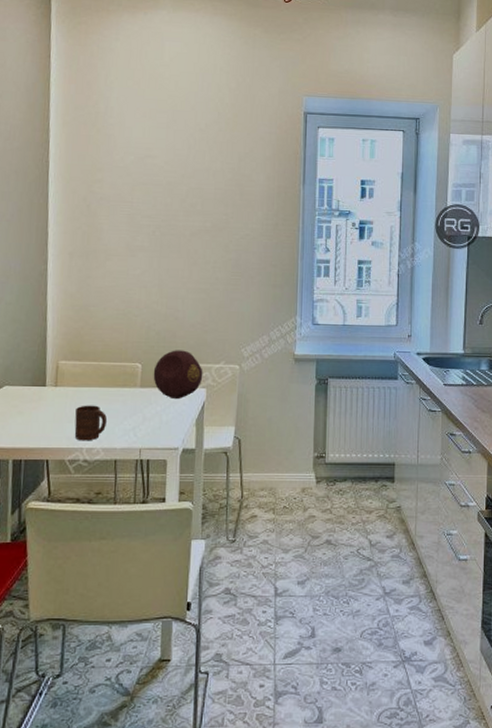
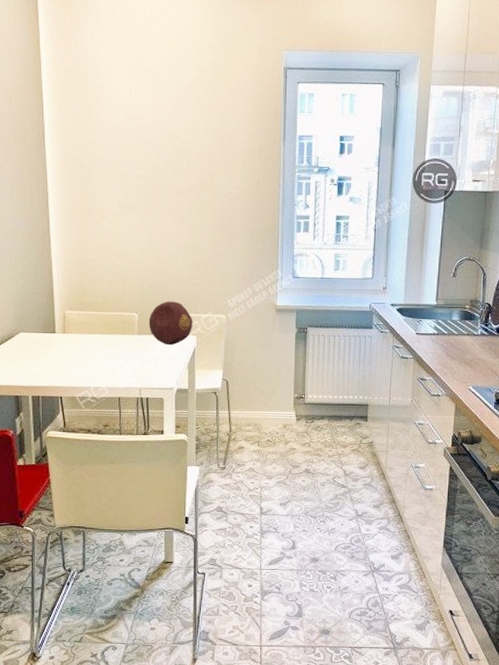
cup: present [74,405,108,441] -> none [82,349,111,381]

